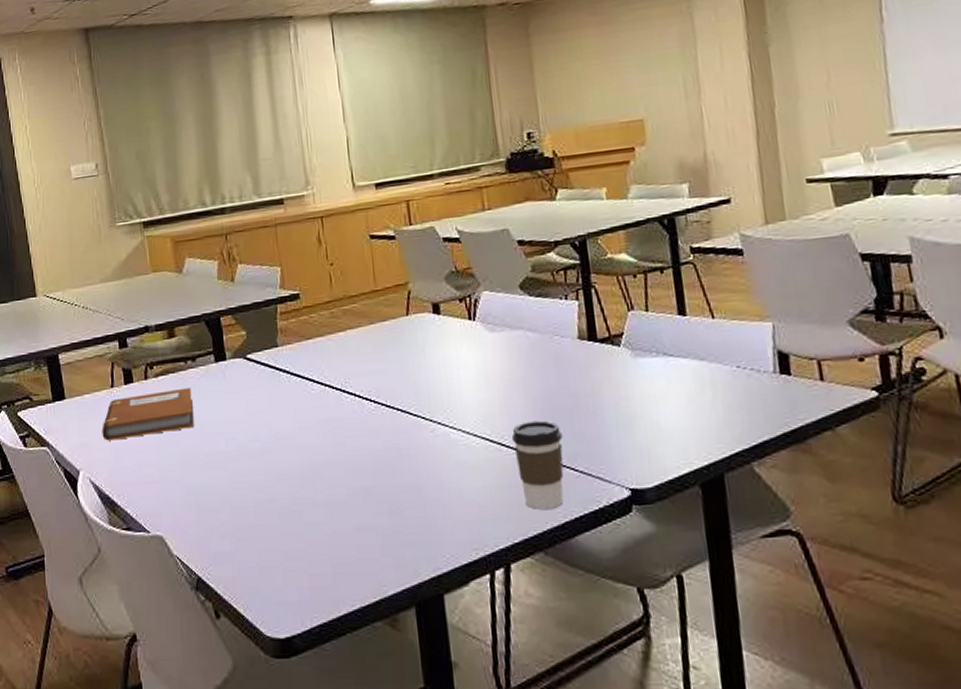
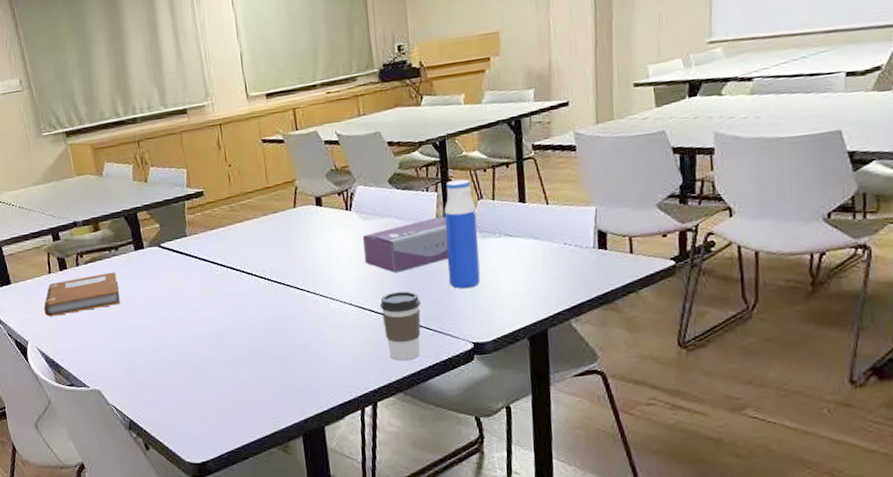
tissue box: none [488,329,596,398] -> present [362,216,449,273]
water bottle: none [587,286,636,420] -> present [444,179,481,289]

